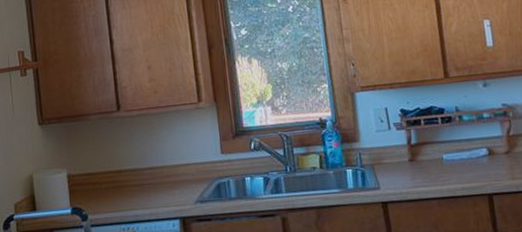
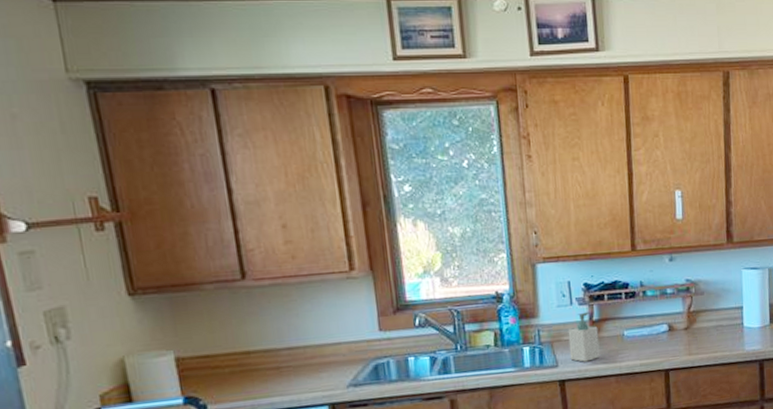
soap bottle: none [387,136,421,185] -> present [568,311,600,362]

